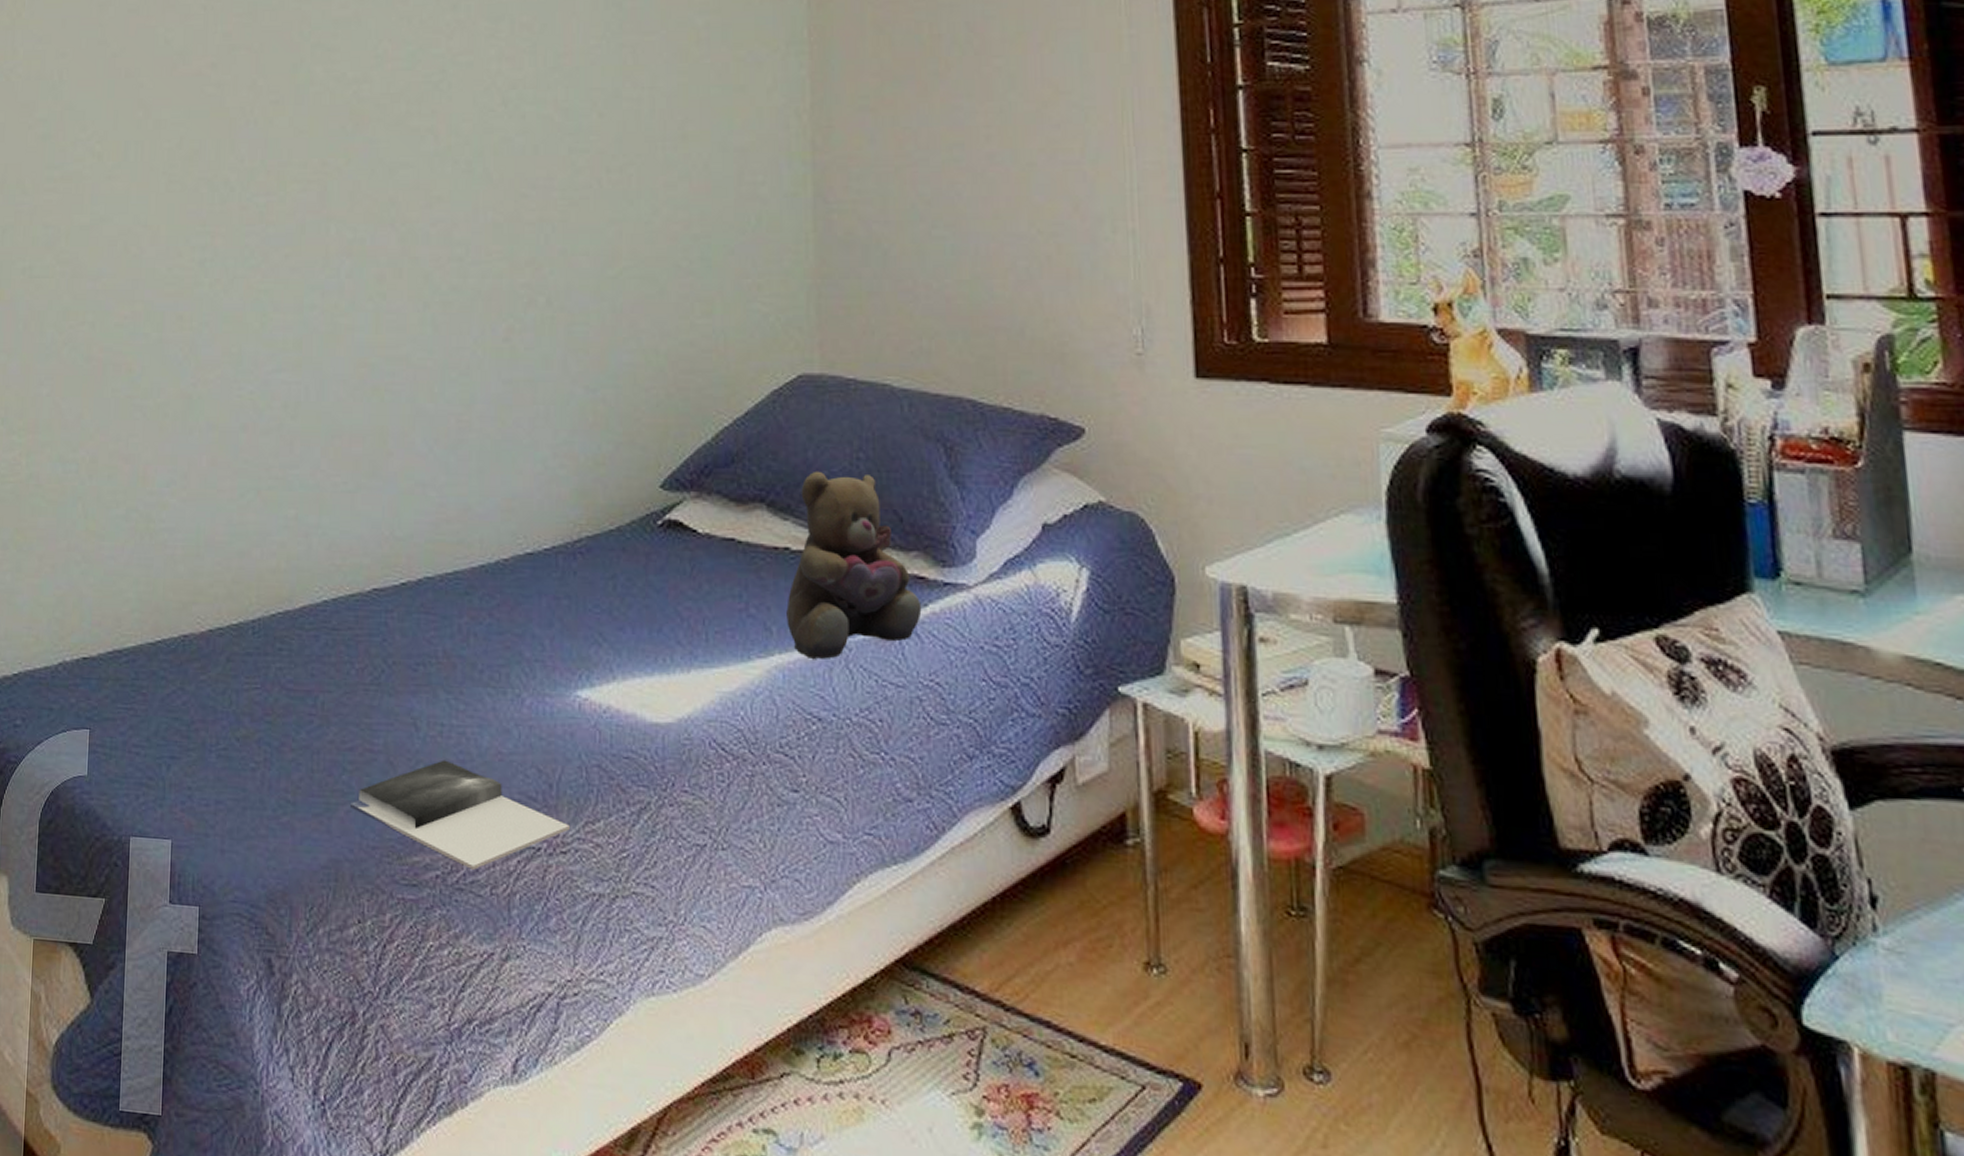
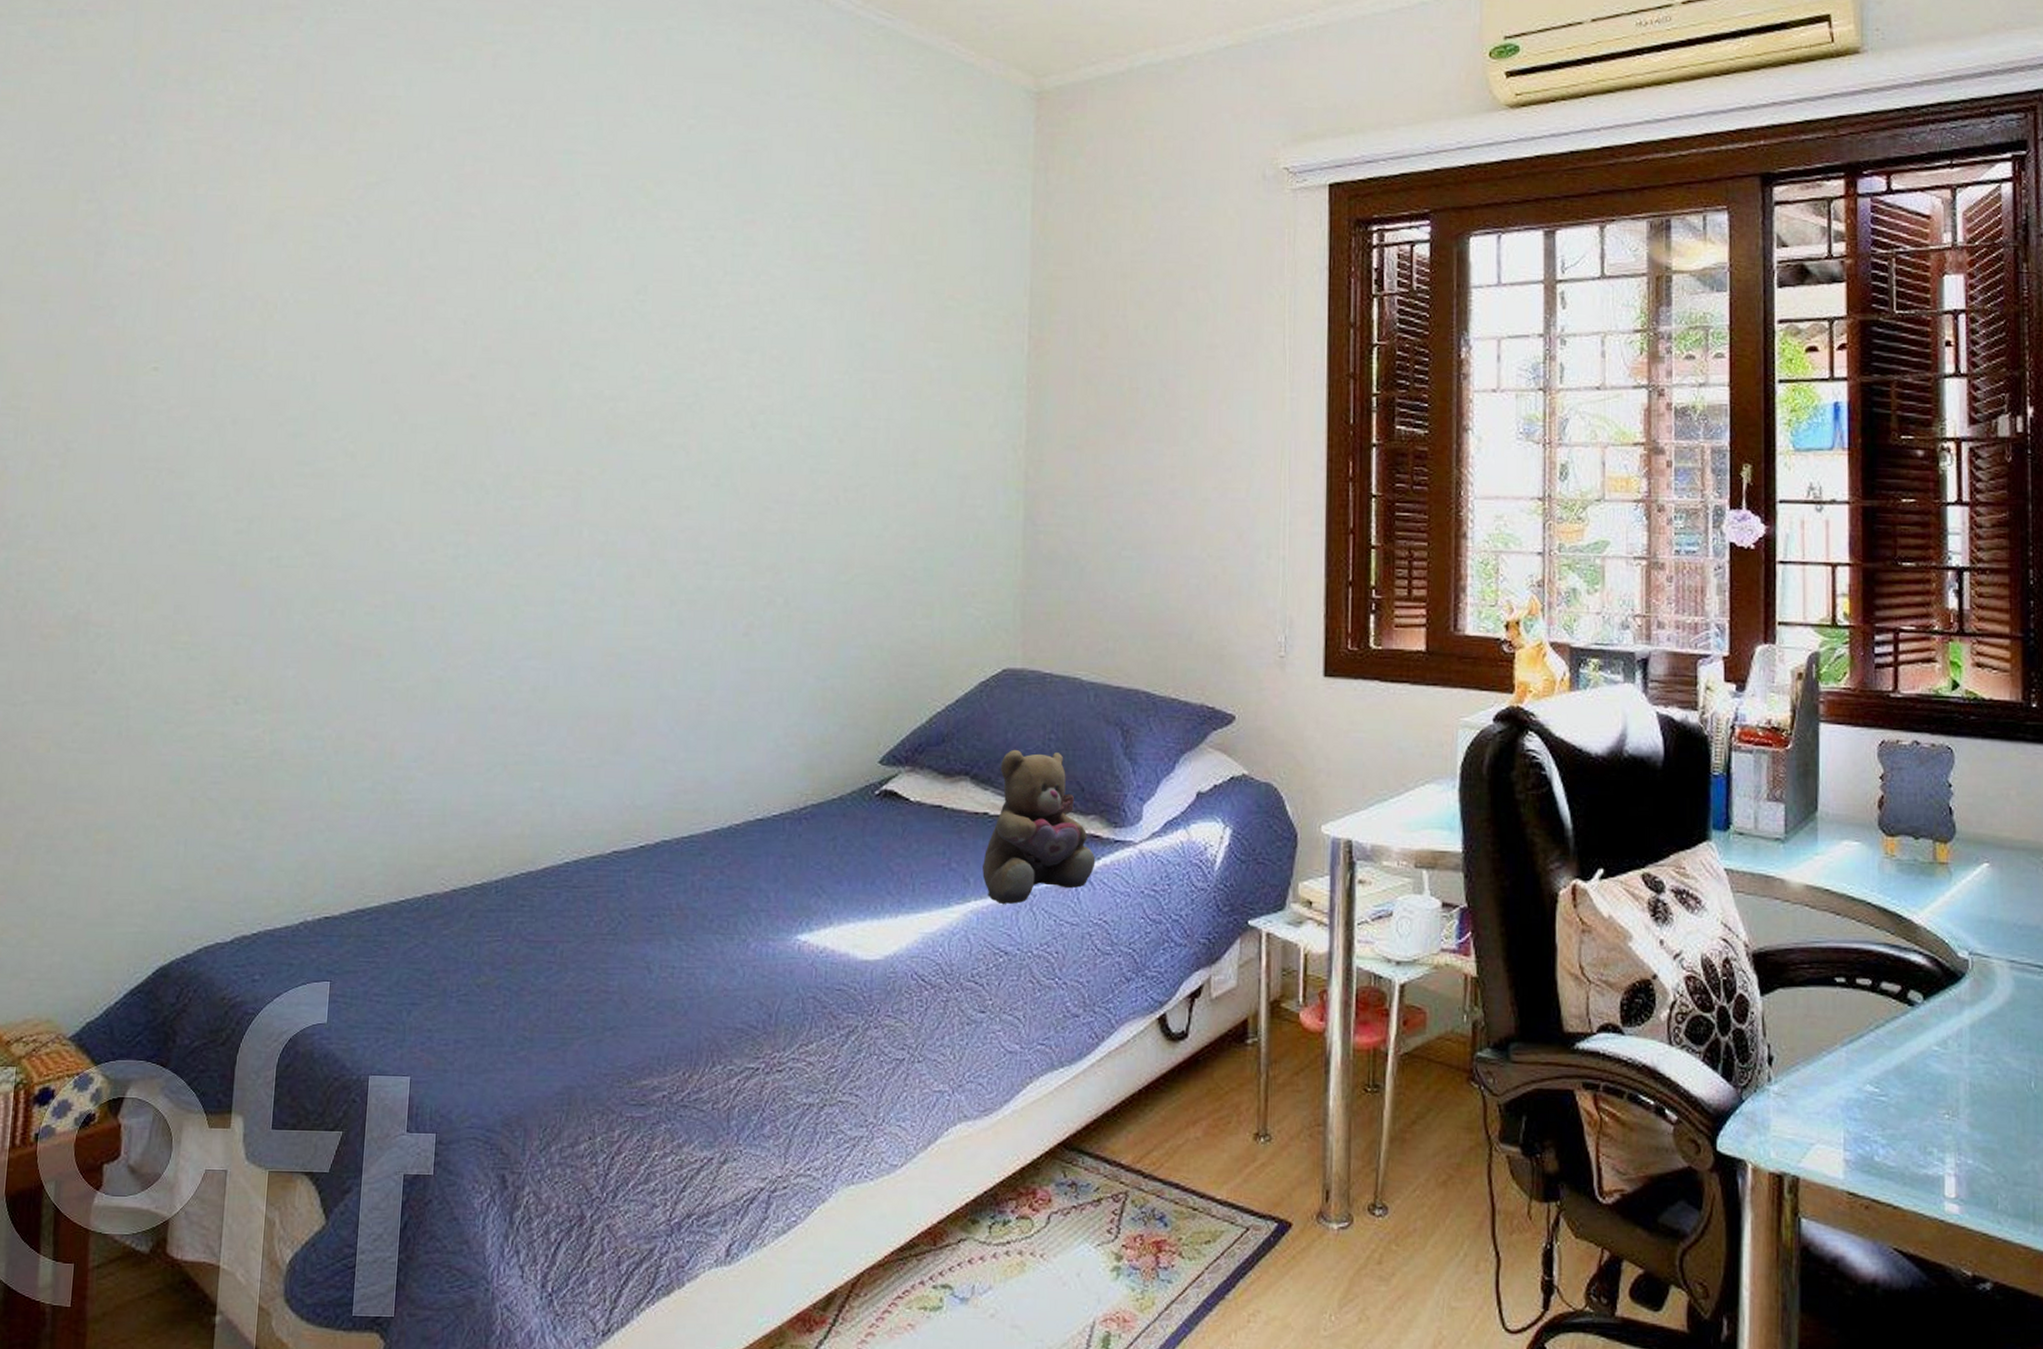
book: present [349,760,571,870] -> none [584,997,787,1089]

